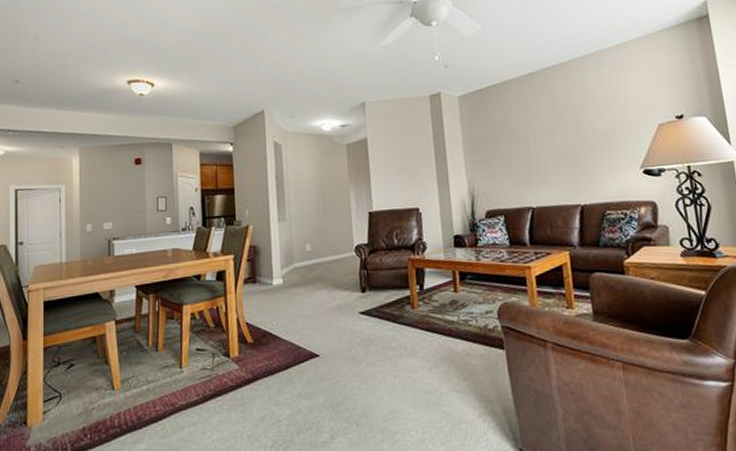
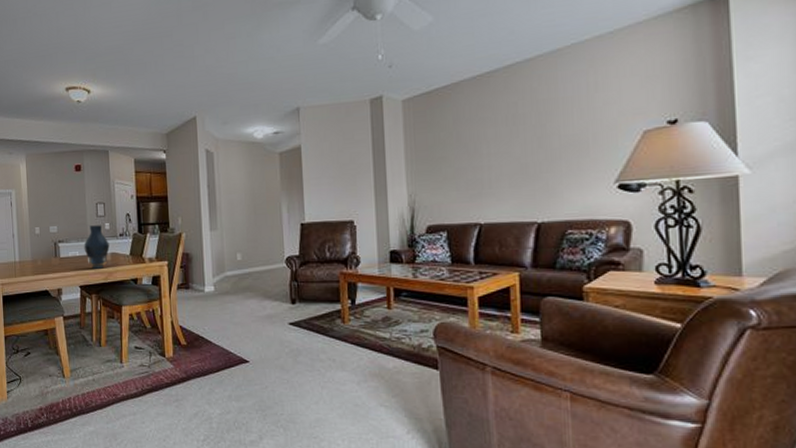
vase: none [141,220,171,267] -> present [84,225,110,269]

